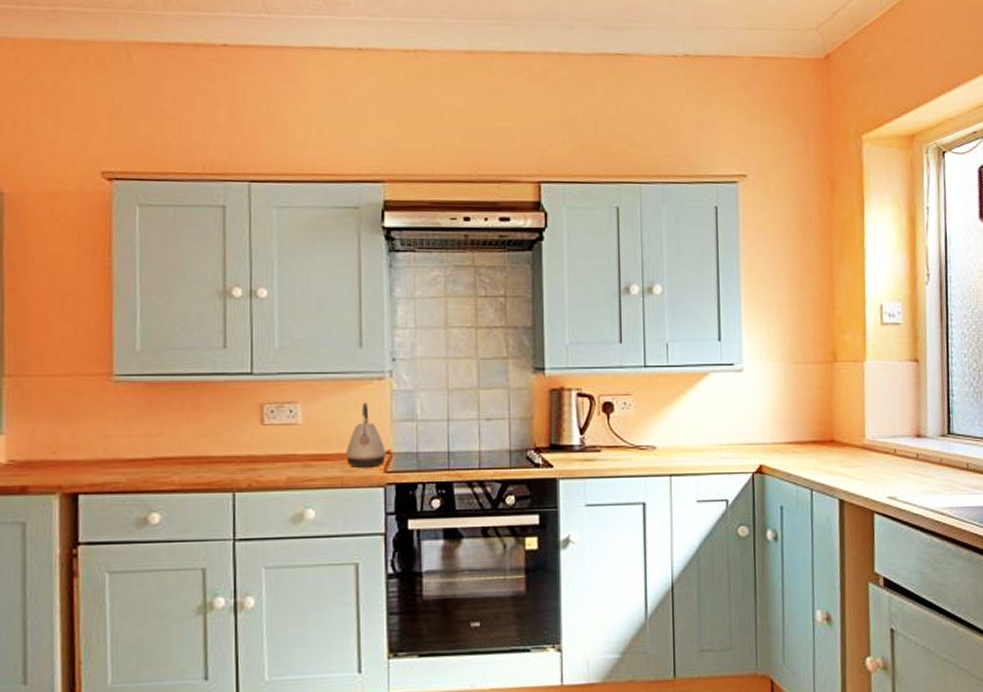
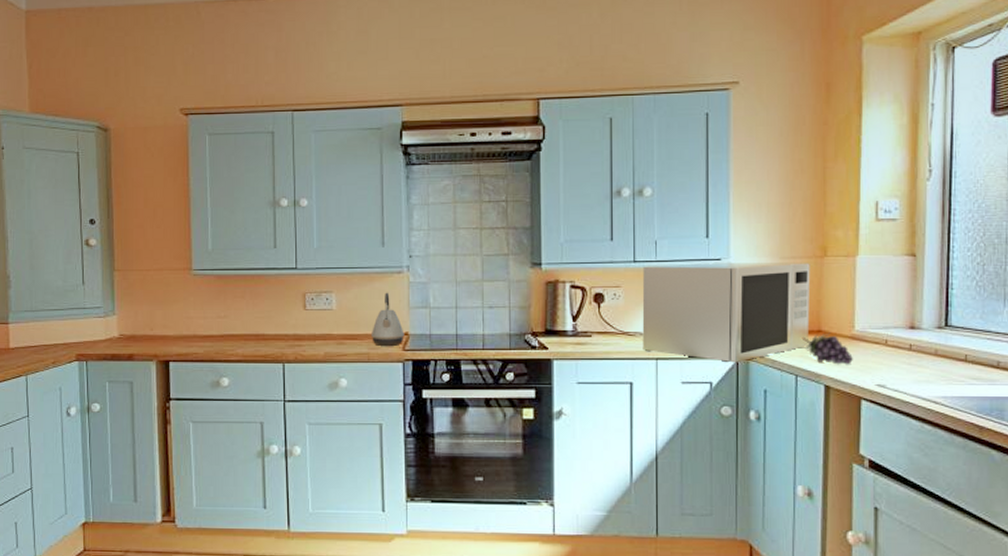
microwave: none [654,368,823,478] -> present [642,263,811,363]
fruit: none [815,442,865,477] -> present [801,332,853,365]

